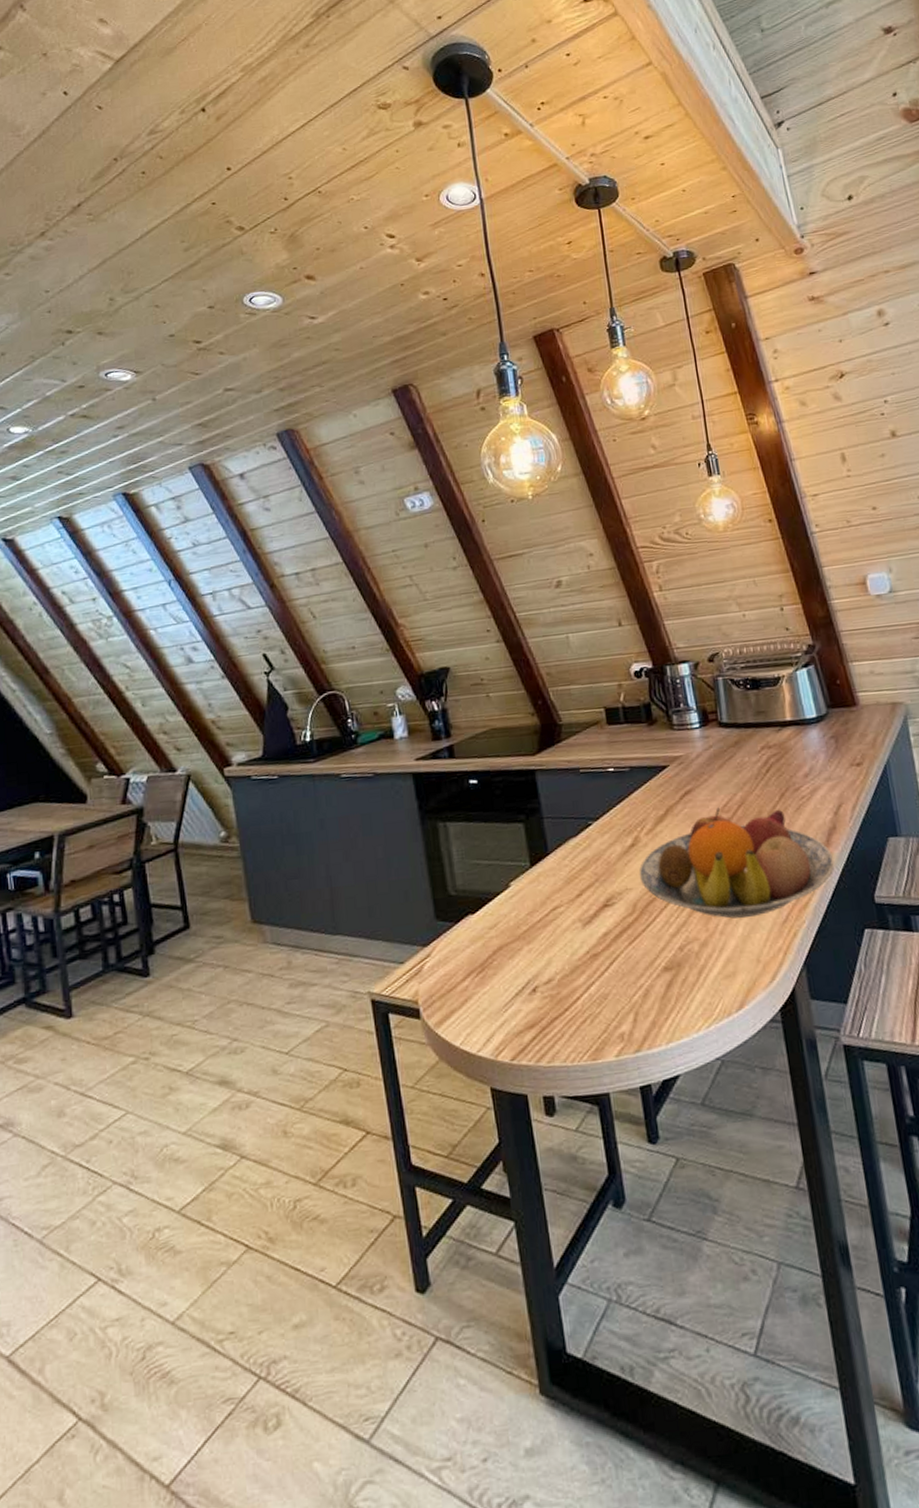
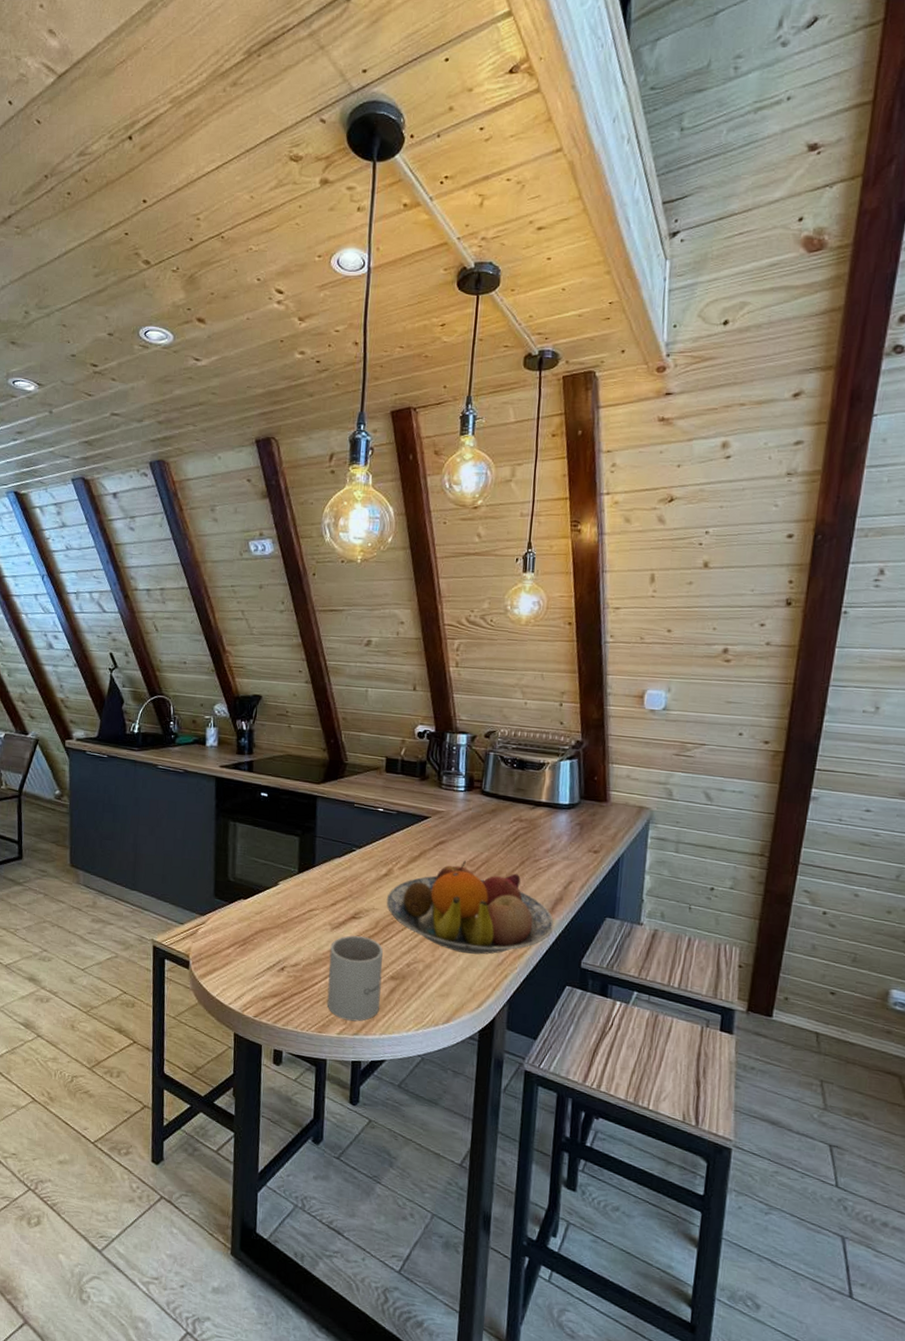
mug: none [585,926,659,1037] -> present [327,935,383,1022]

